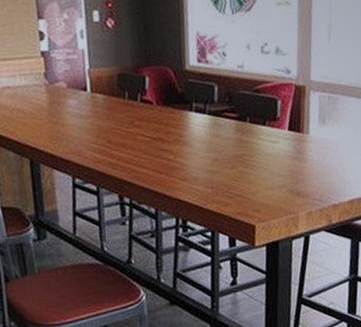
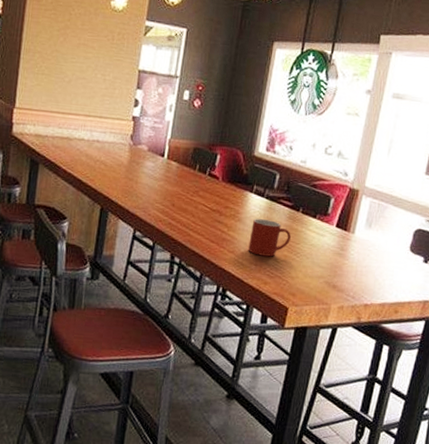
mug: none [199,137,243,178] -> present [248,218,291,257]

